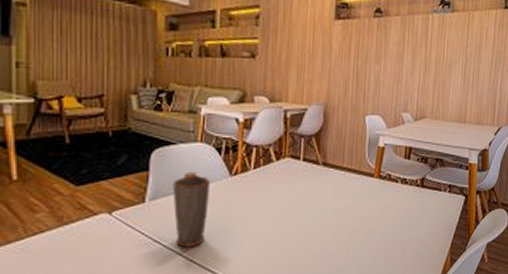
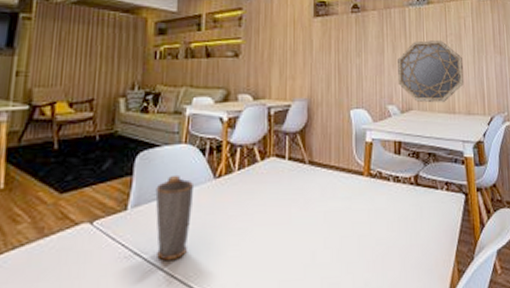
home mirror: none [415,50,479,113] -> present [398,40,465,103]

